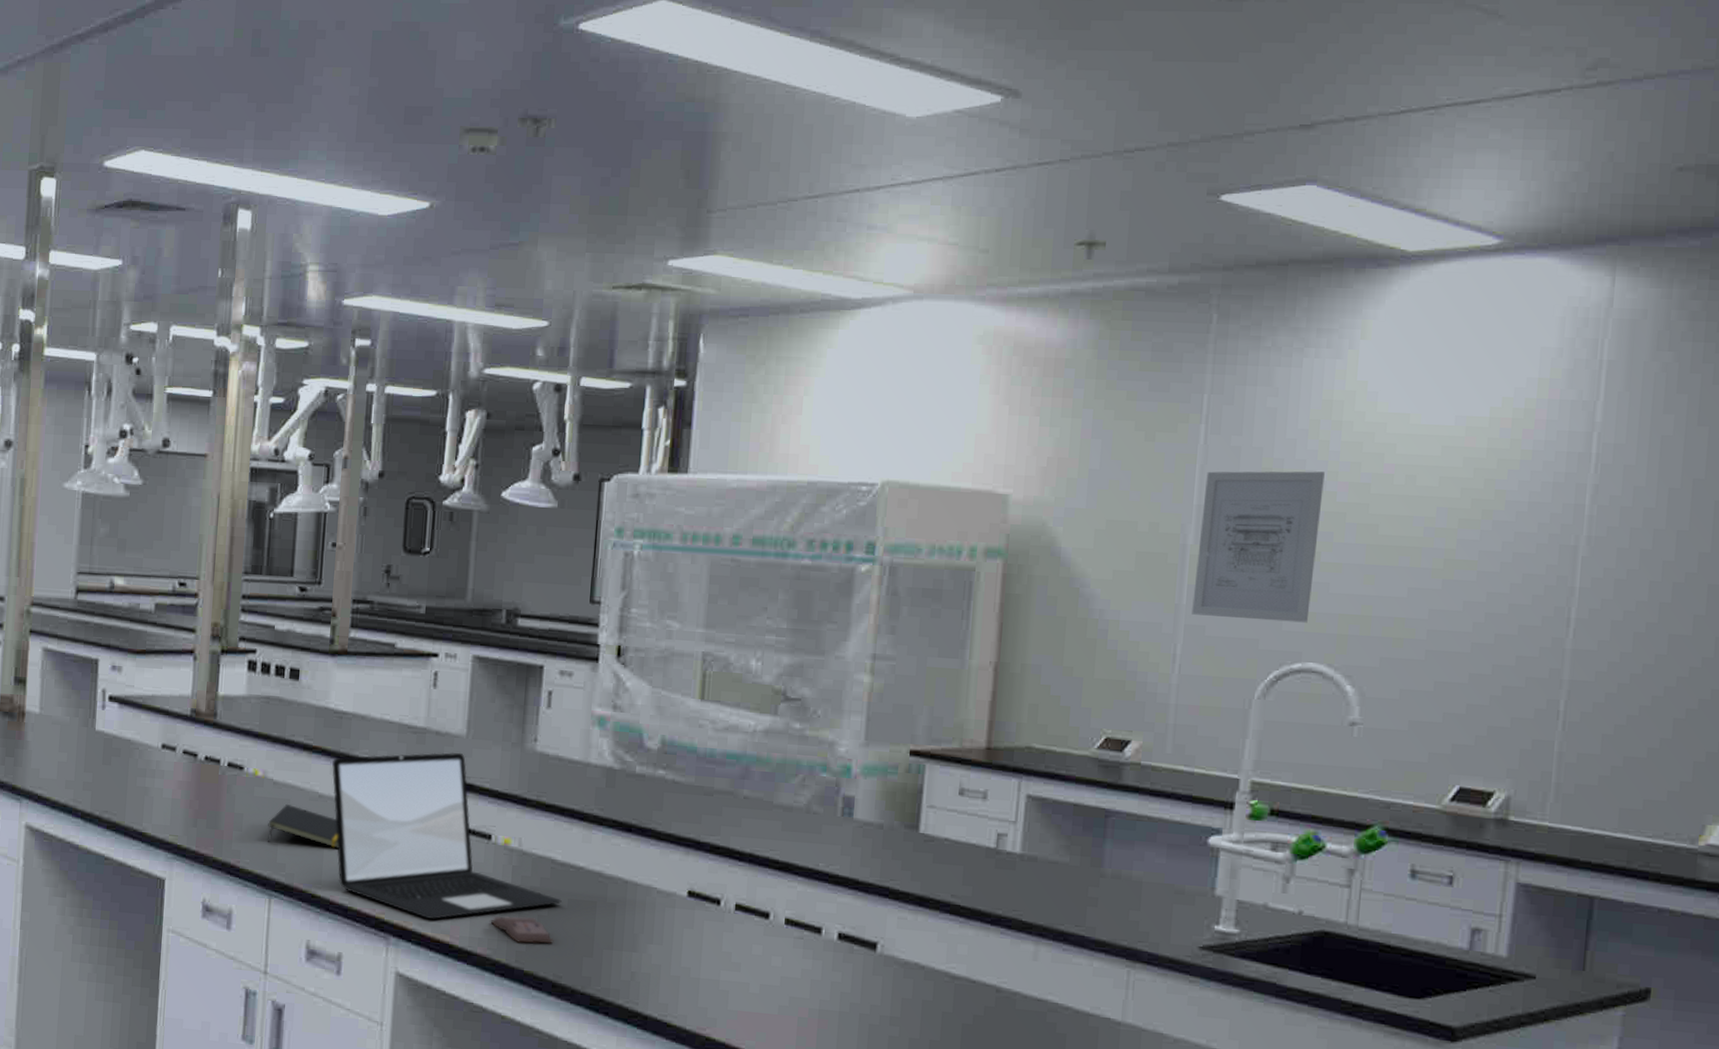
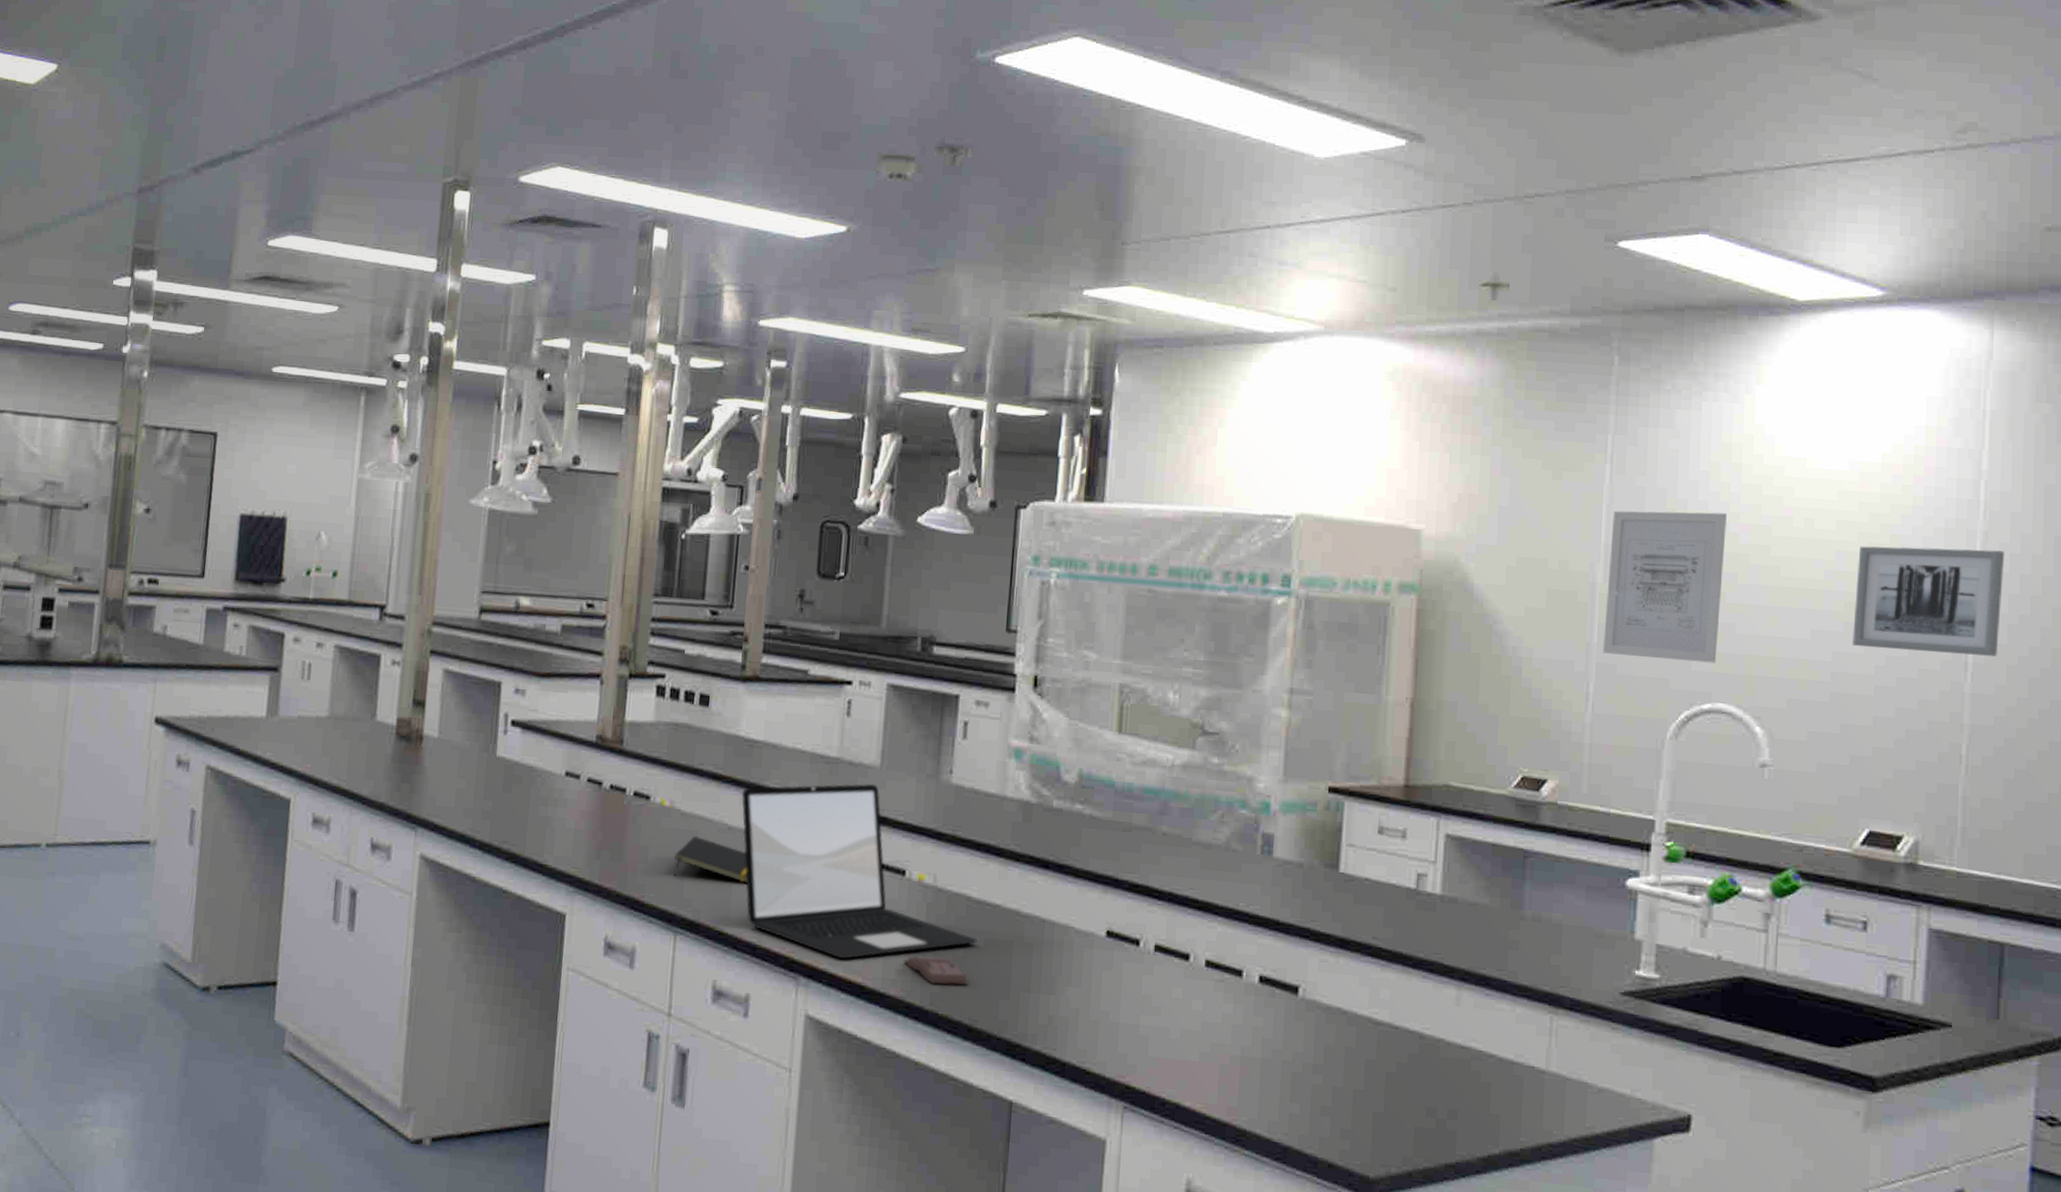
wall art: none [1450,502,1615,612] -> present [1852,546,2004,657]

